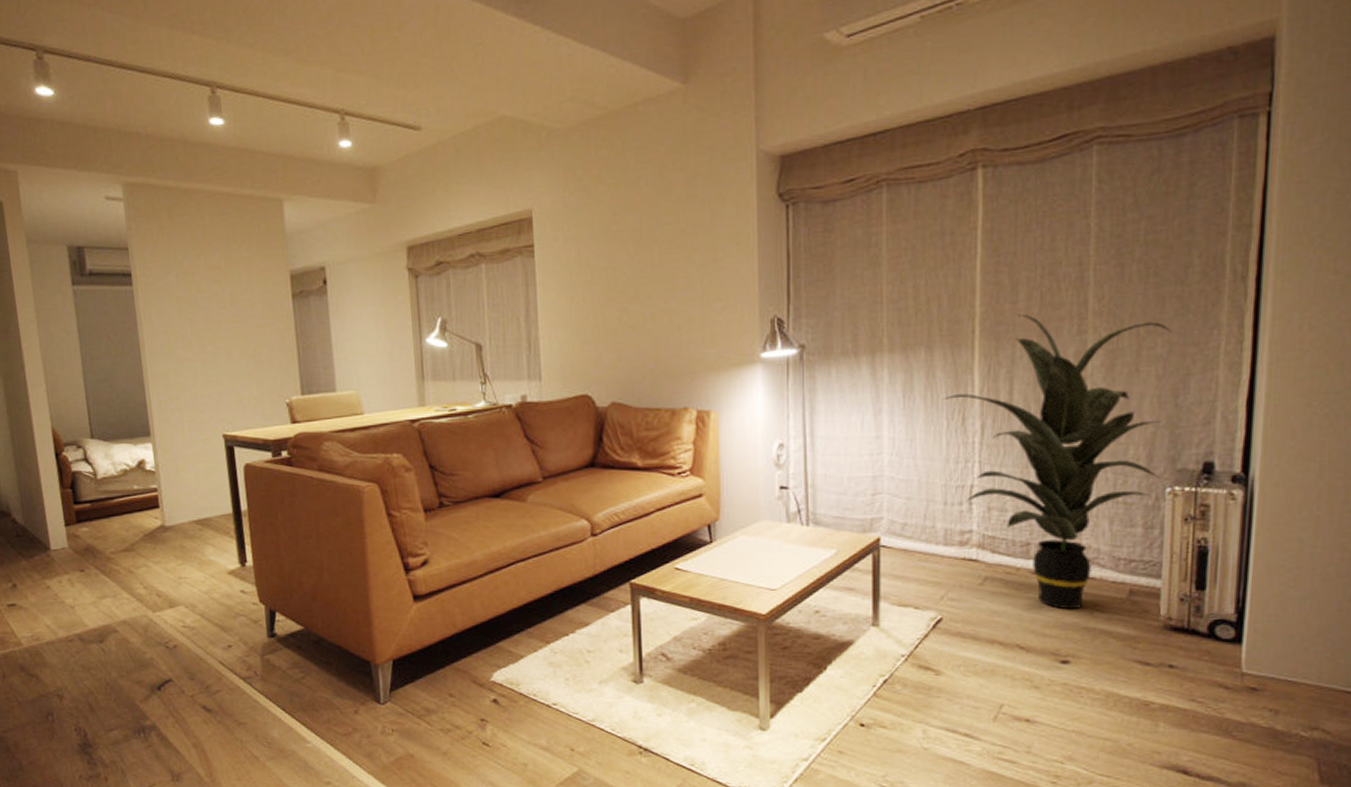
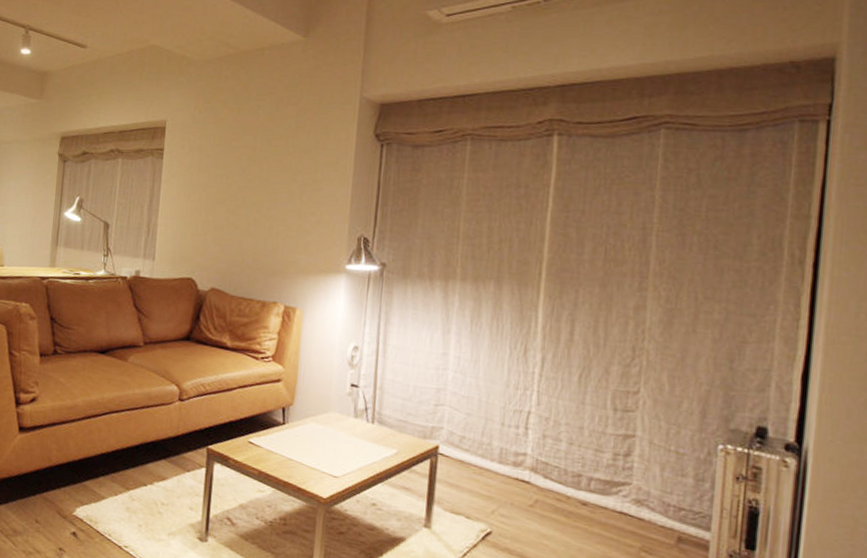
indoor plant: present [942,313,1172,609] -> none [507,264,729,546]

